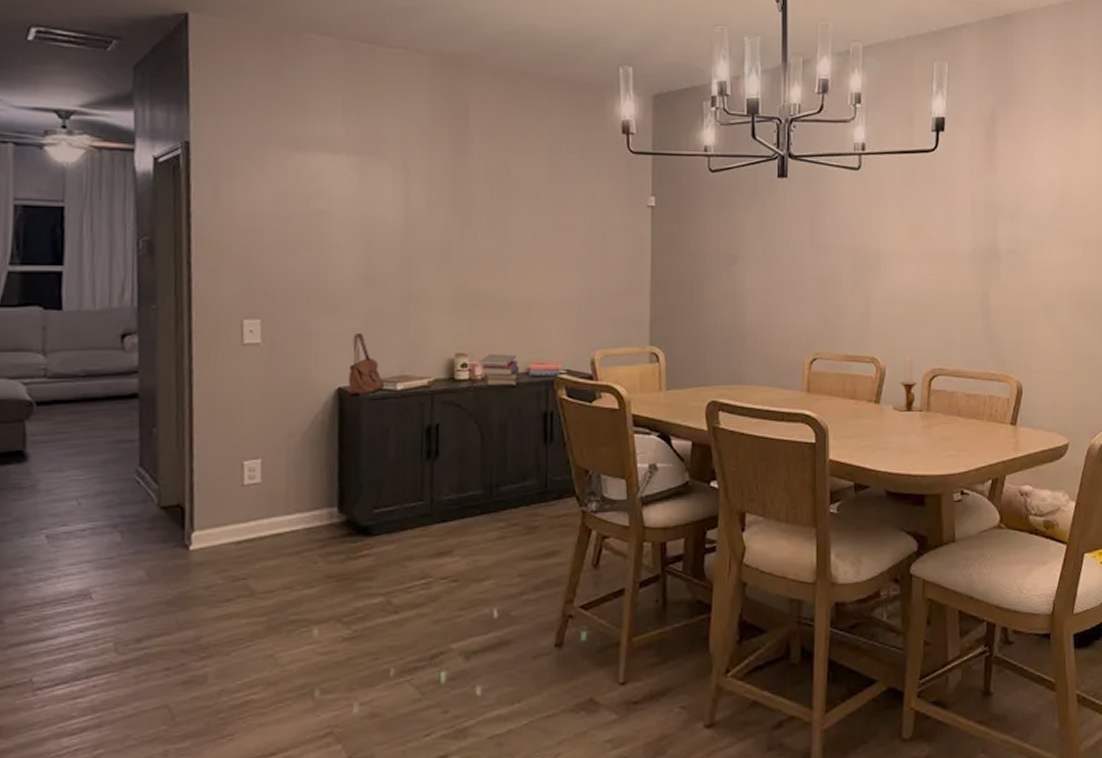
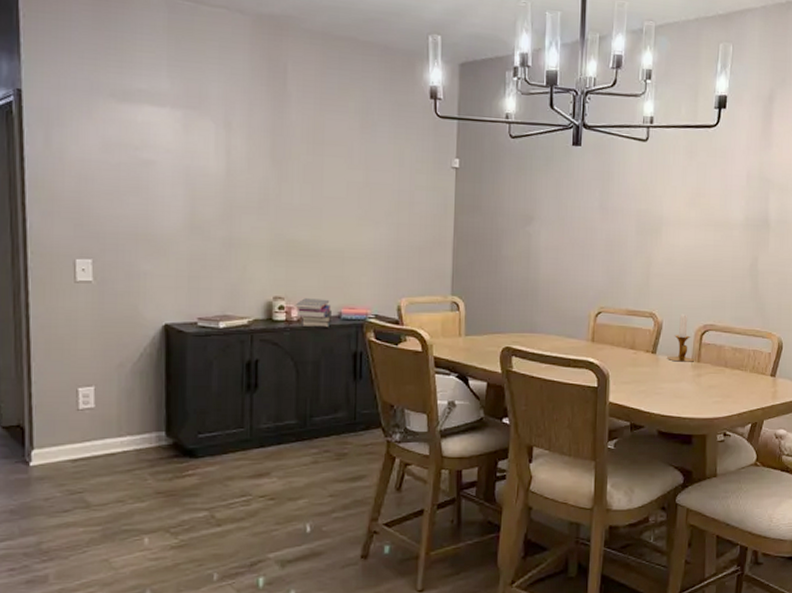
handbag: present [348,333,385,395] -> none [174,275,208,332]

